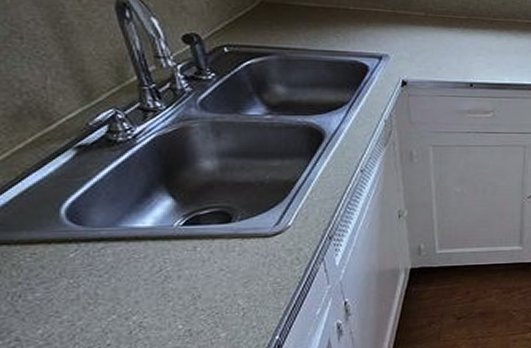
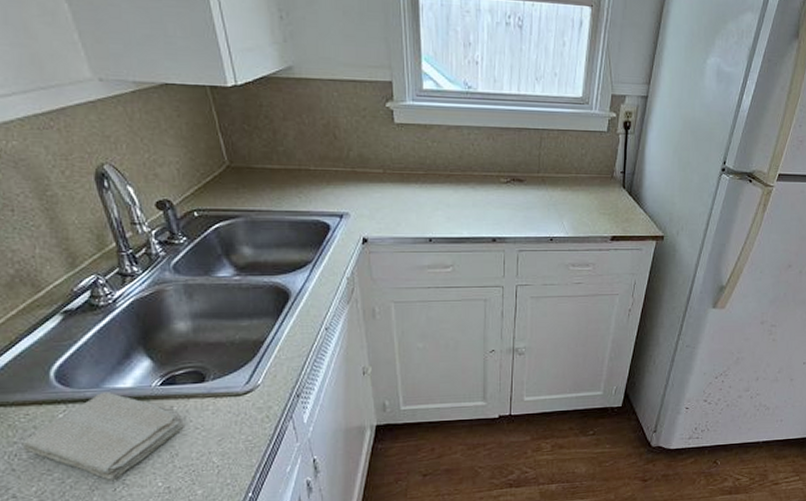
washcloth: none [27,231,208,323] -> present [21,391,184,480]

